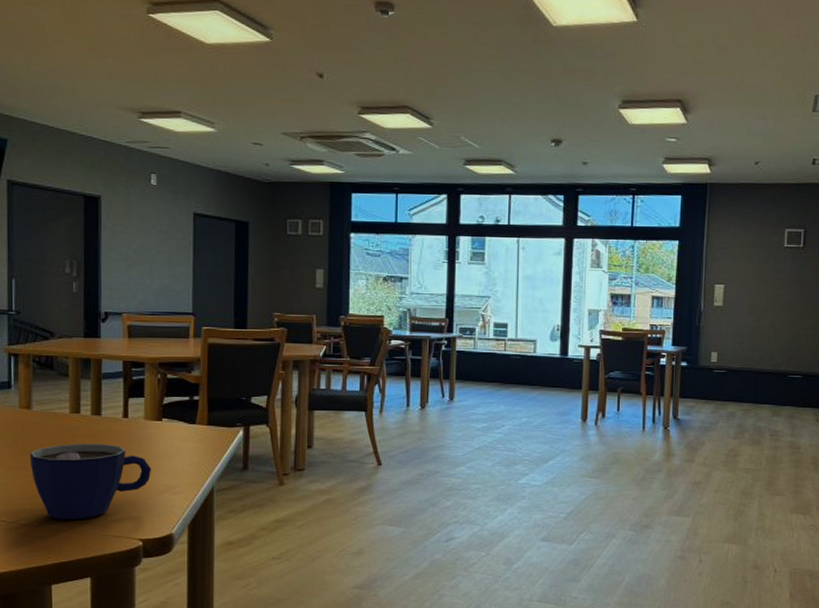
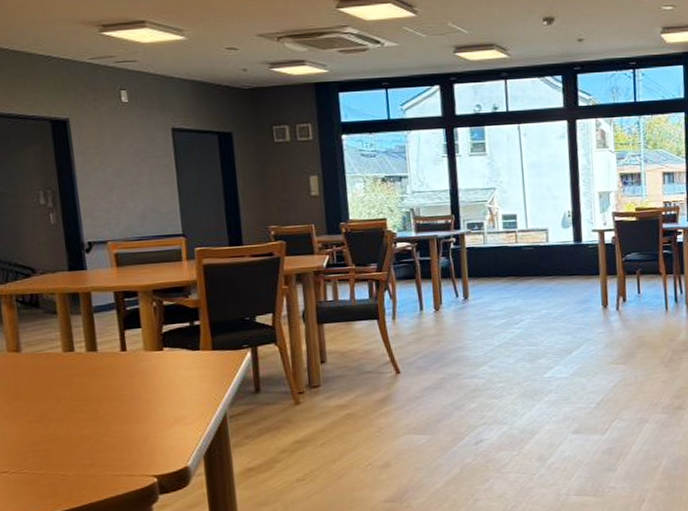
cup: present [29,443,152,519] -> none [24,380,159,464]

